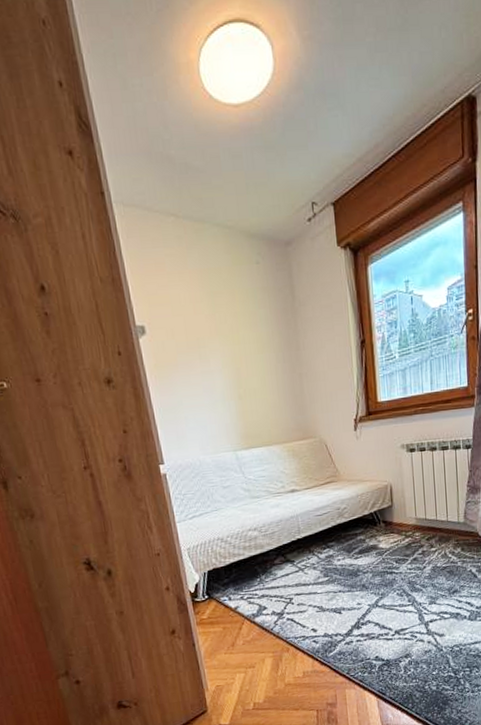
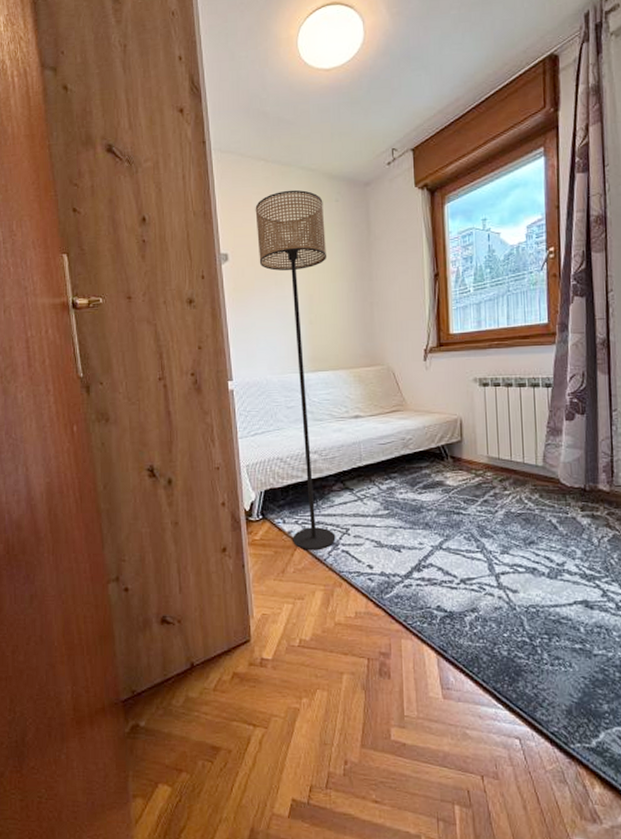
floor lamp: none [169,250,281,622] -> present [255,189,336,551]

